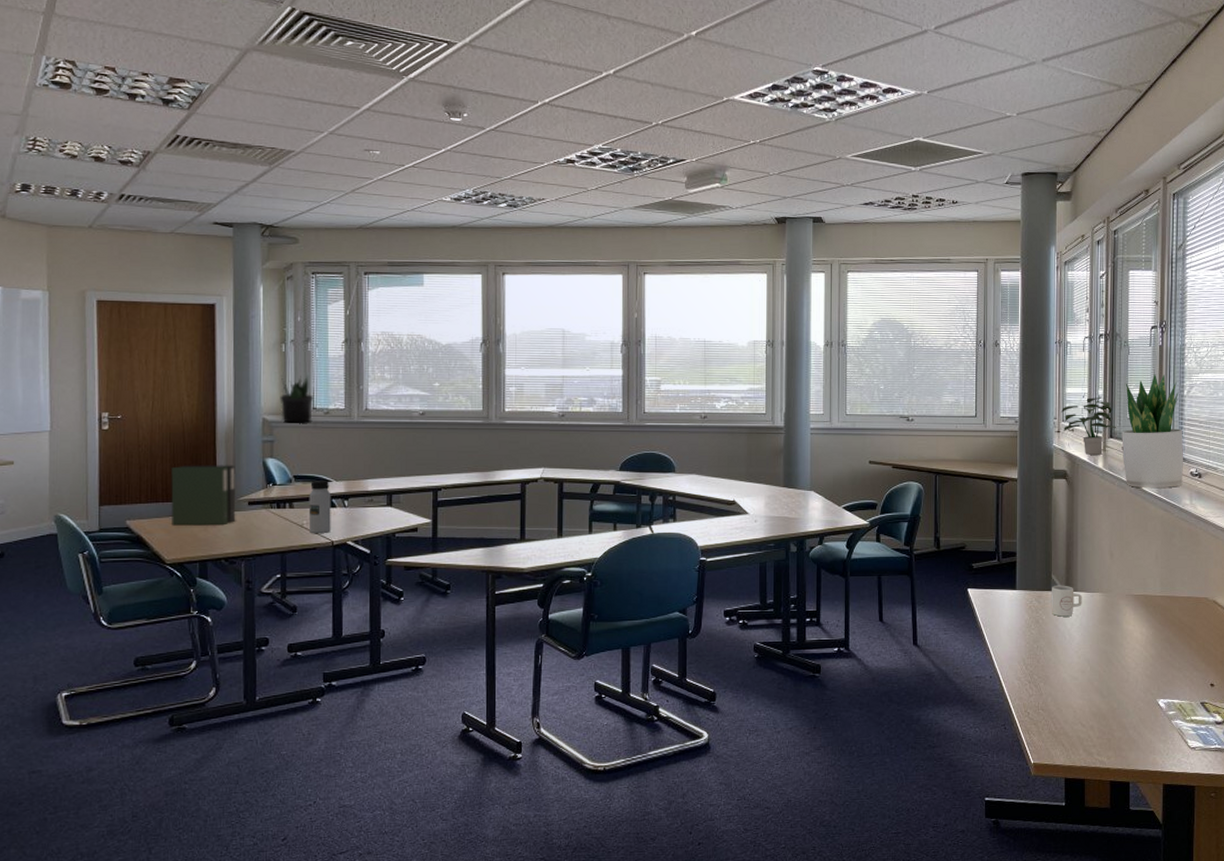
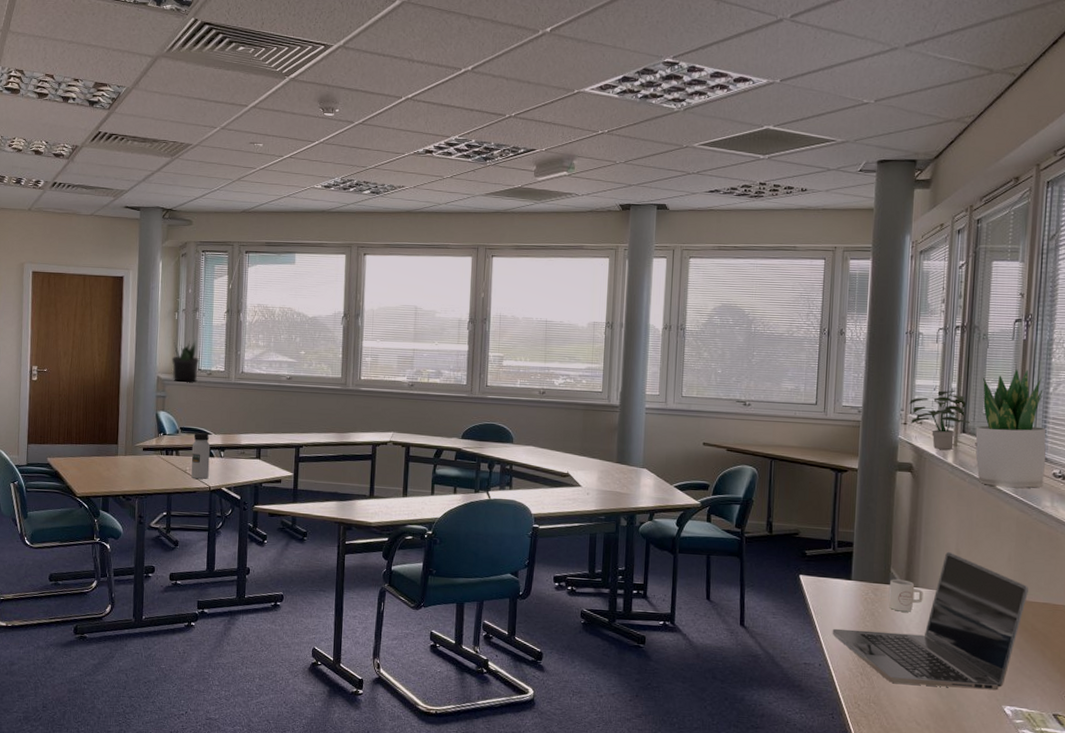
binder: present [171,465,236,526] -> none [82,413,134,467]
laptop: none [1001,554,1174,688] -> present [832,551,1028,691]

